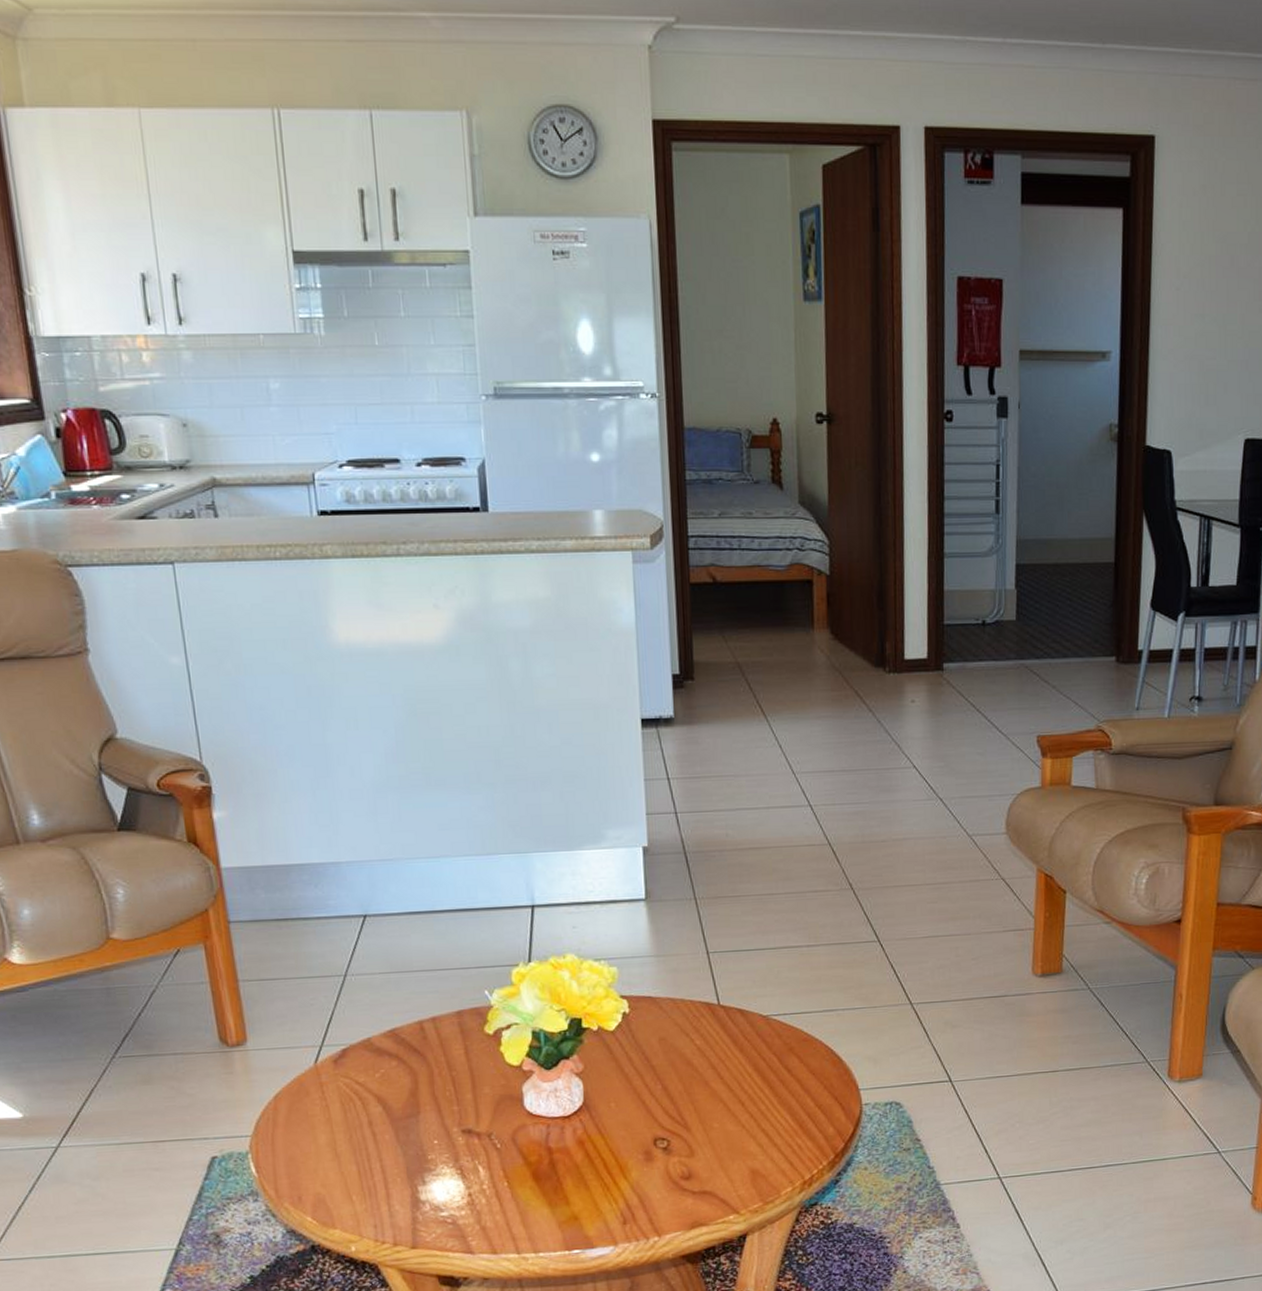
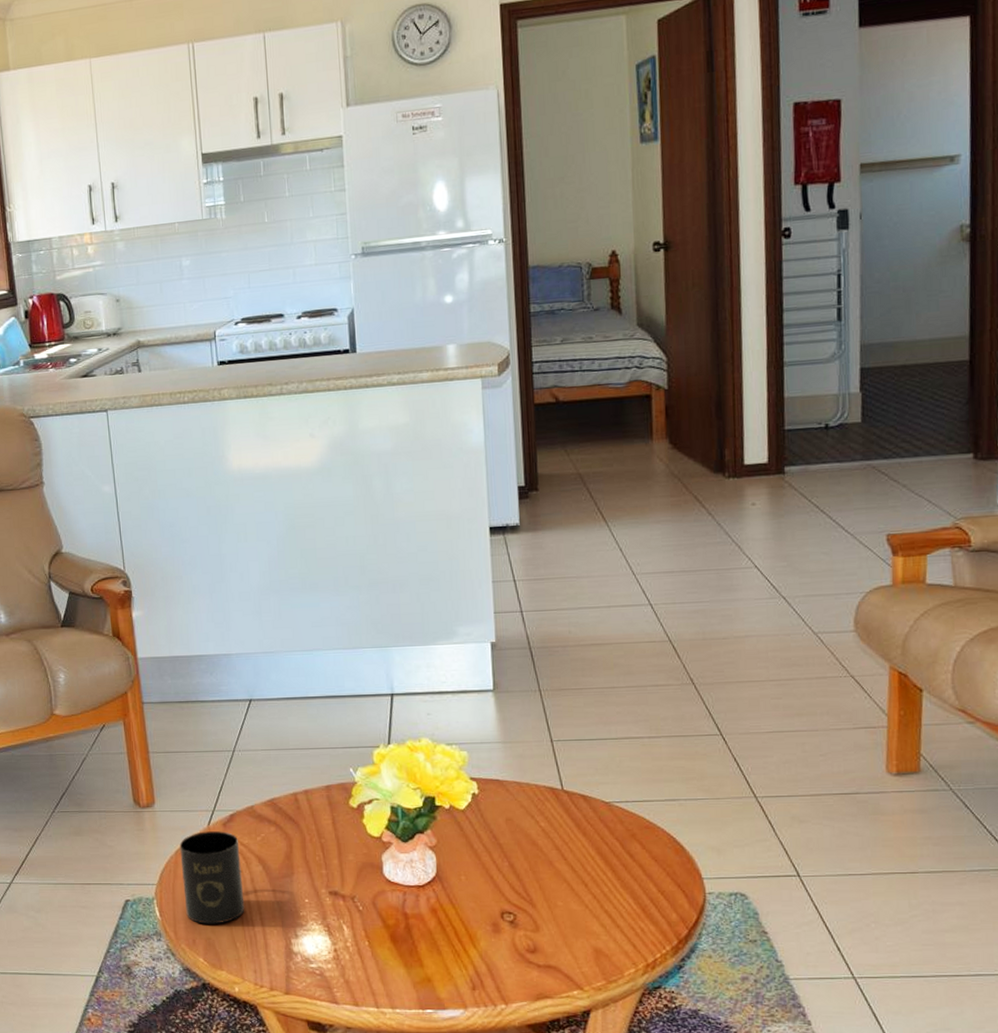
mug: none [279,1069,362,1178] -> present [179,831,245,924]

